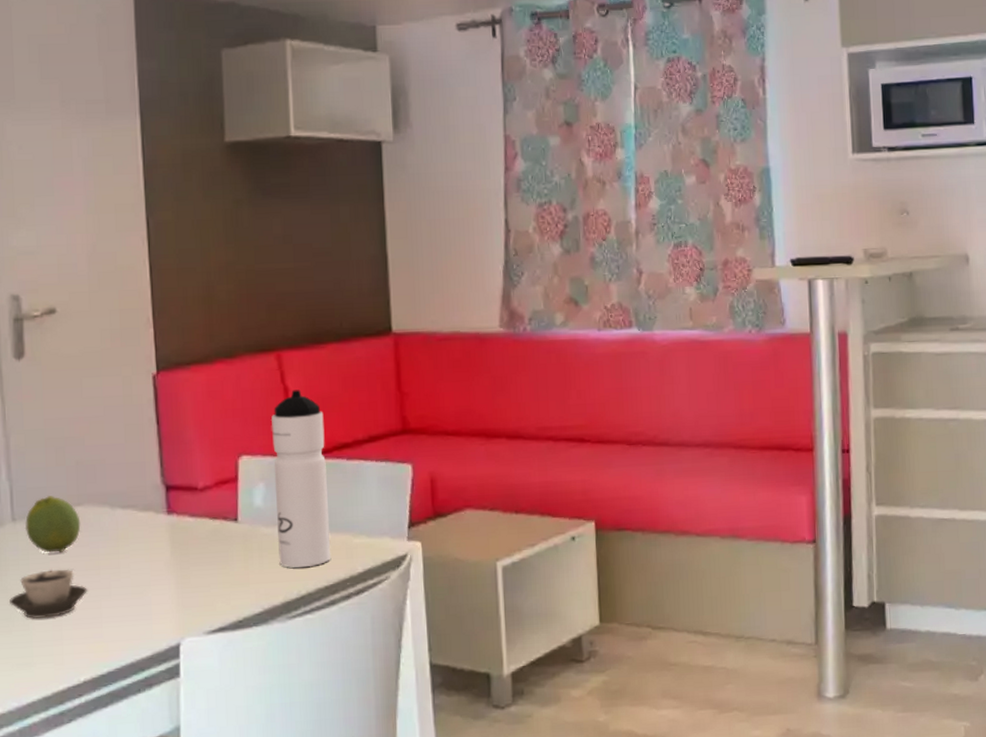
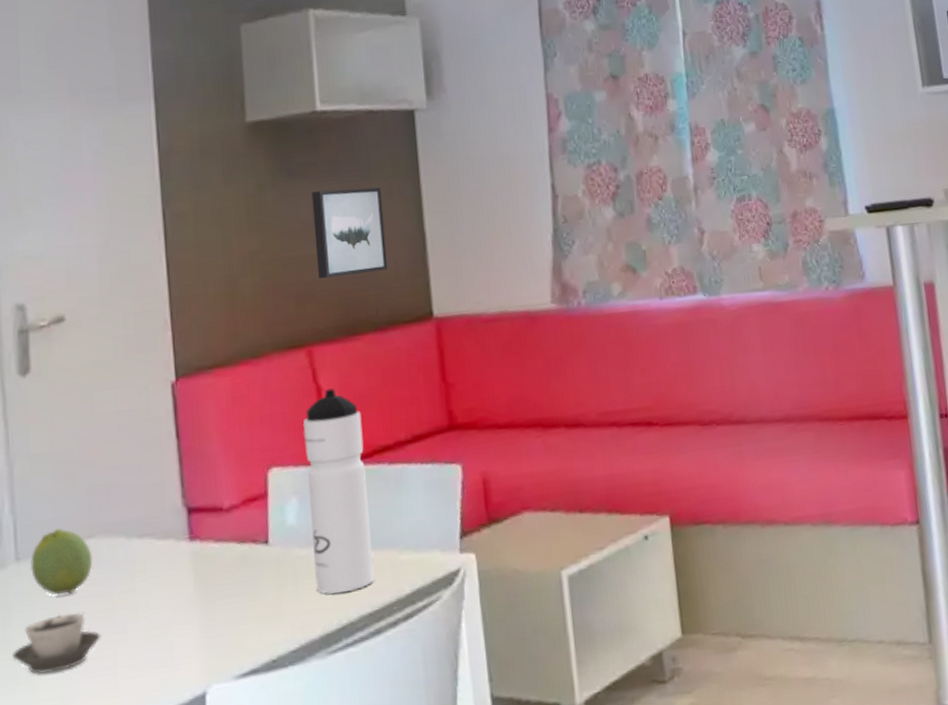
wall art: none [284,210,352,291] -> present [311,187,387,279]

